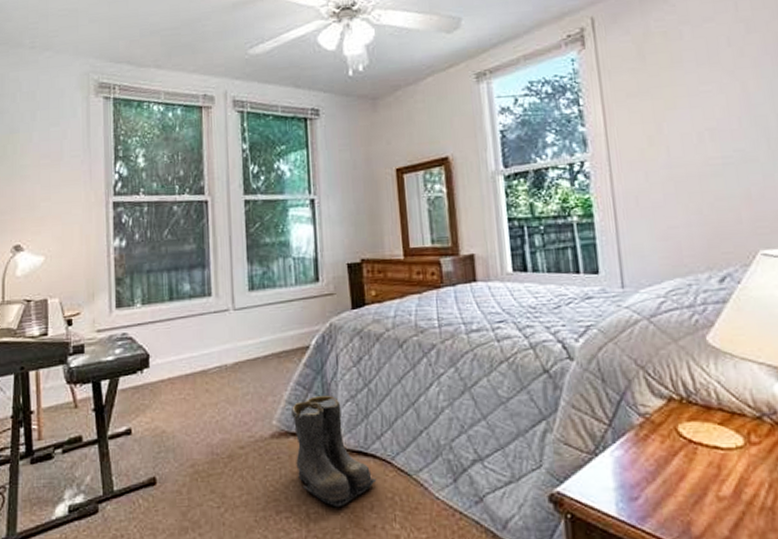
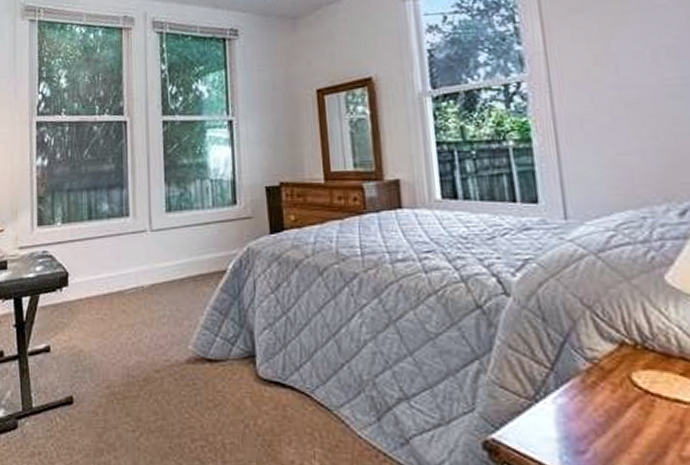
boots: present [290,396,377,508] -> none [206,322,295,440]

